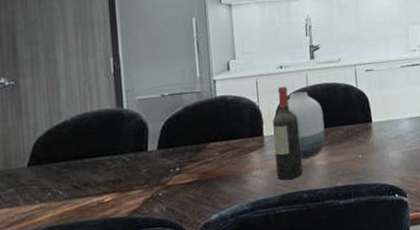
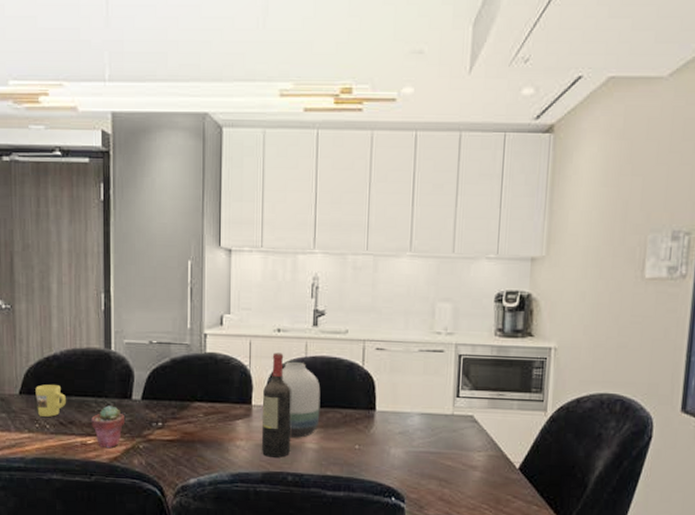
mug: none [45,150,79,185] -> present [35,384,66,417]
potted succulent: none [107,160,142,203] -> present [91,405,124,448]

